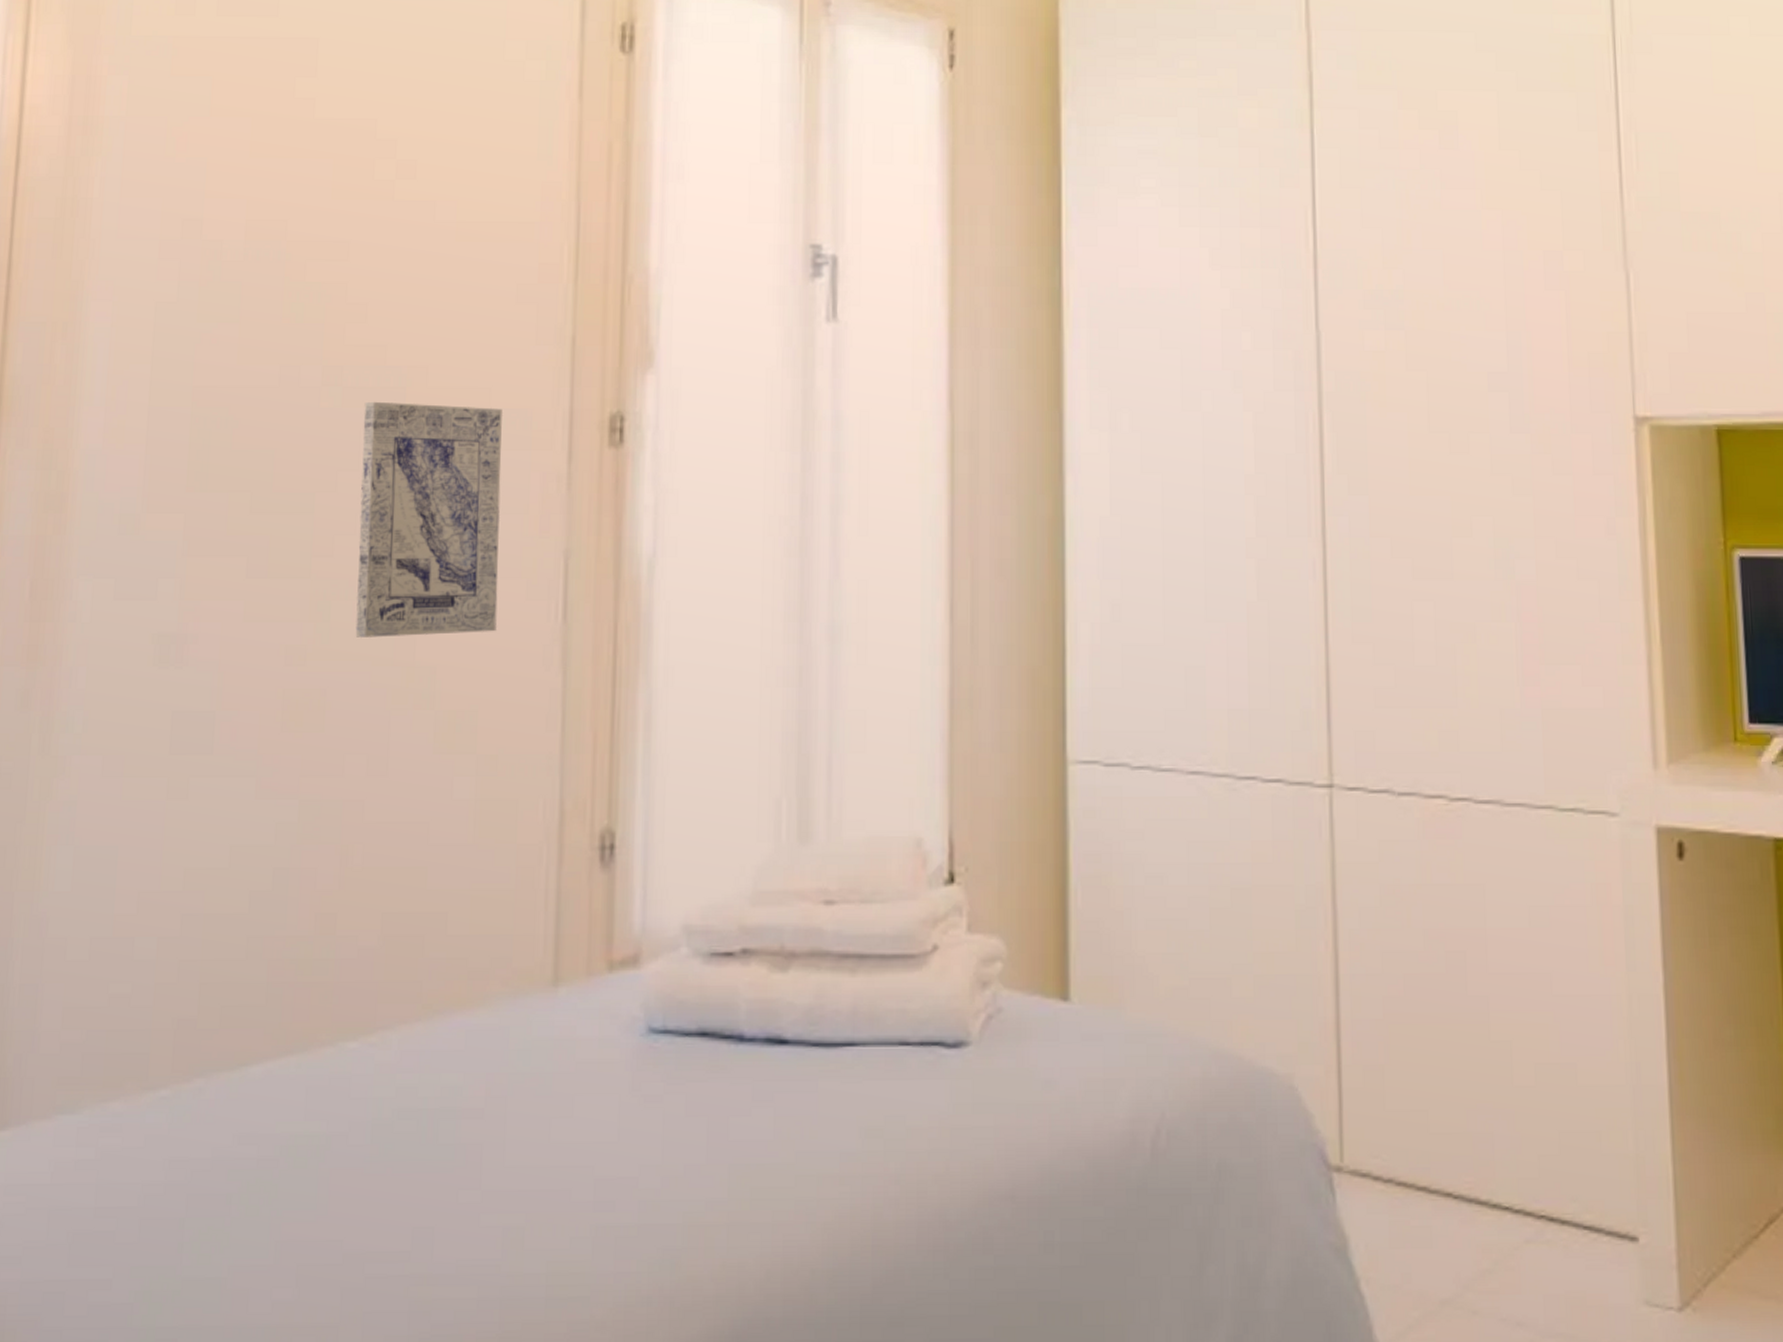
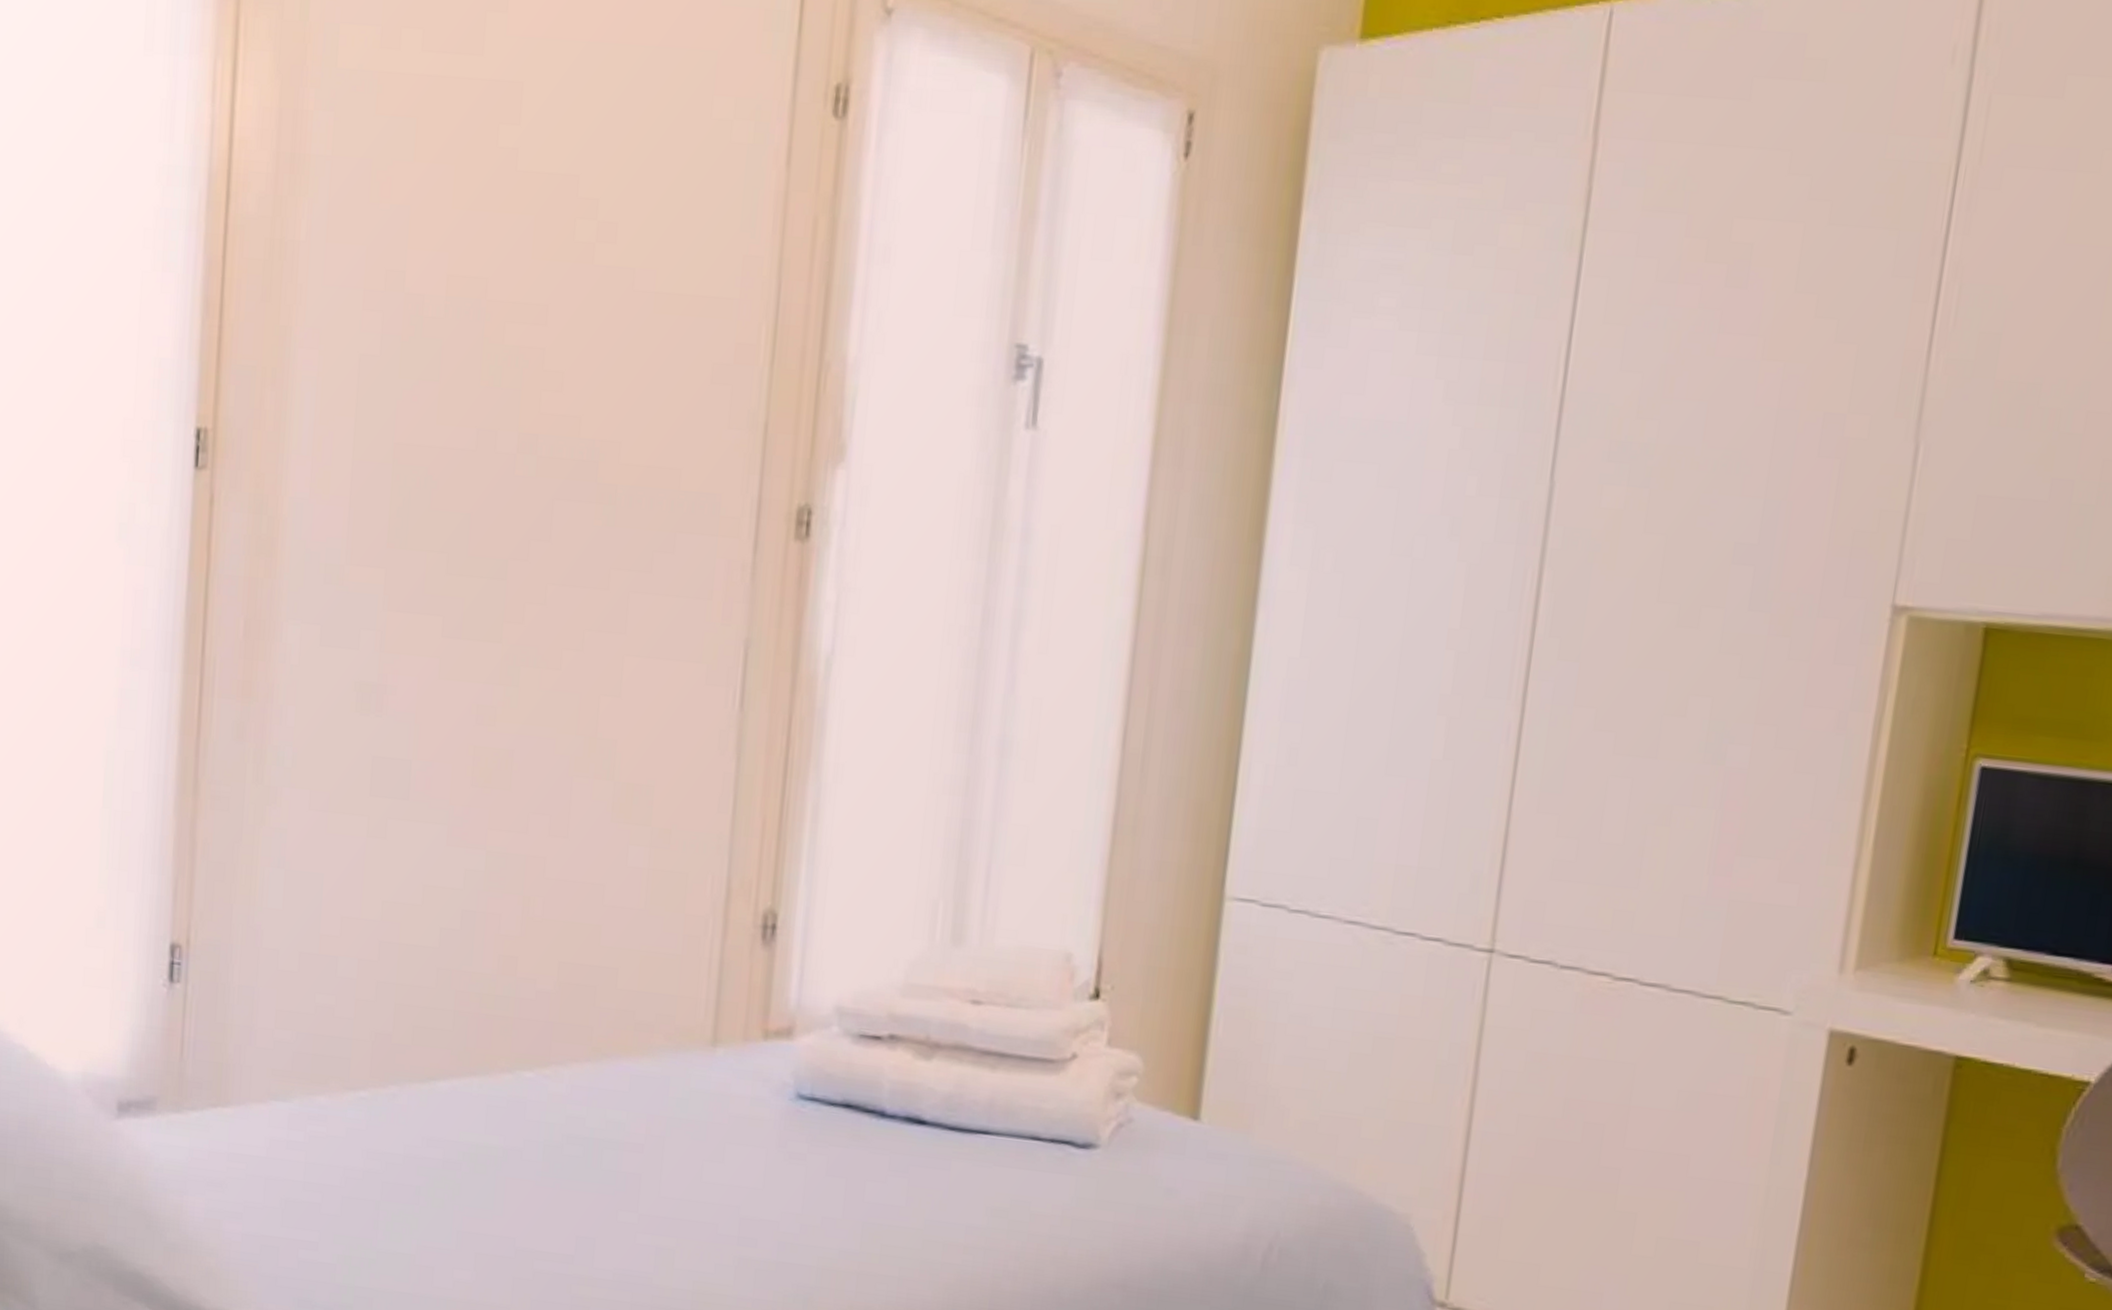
wall art: present [355,401,502,637] -> none [542,473,692,713]

